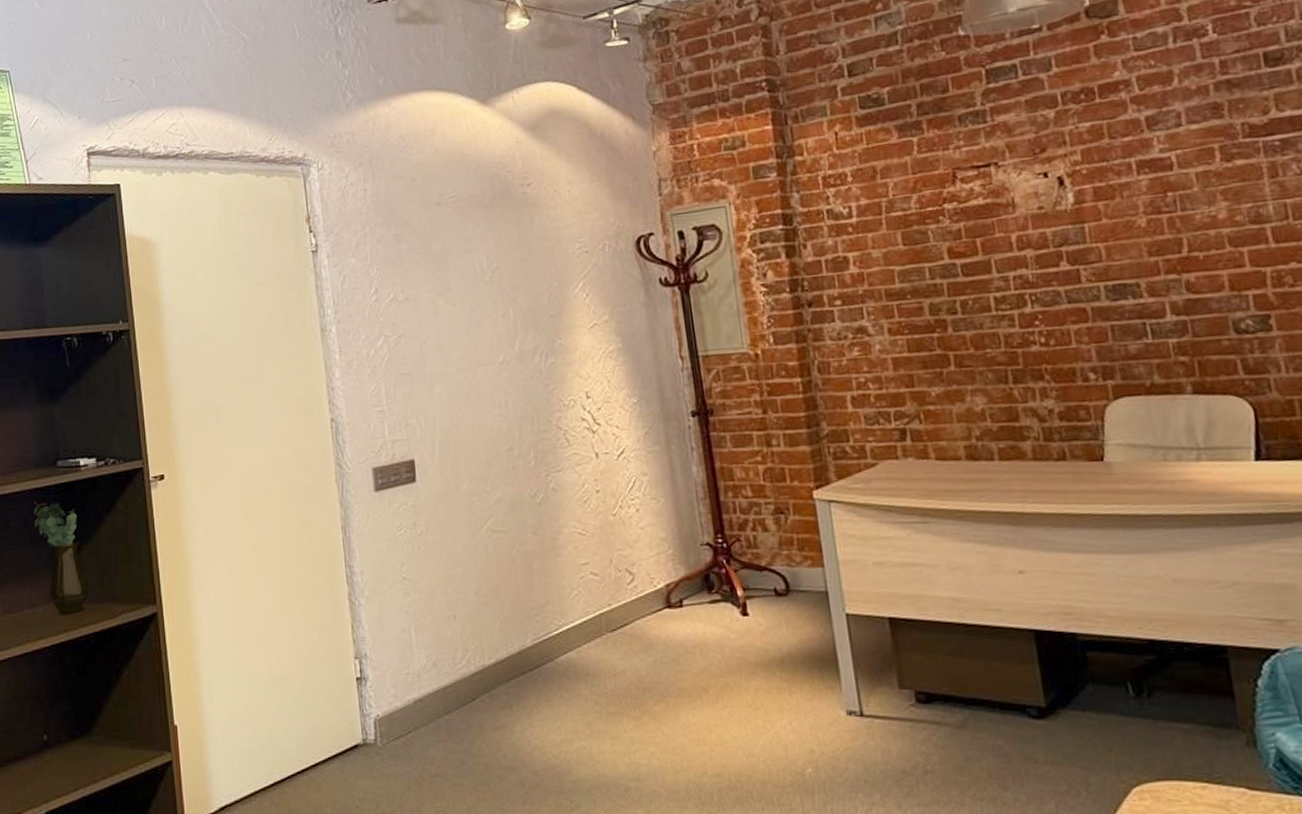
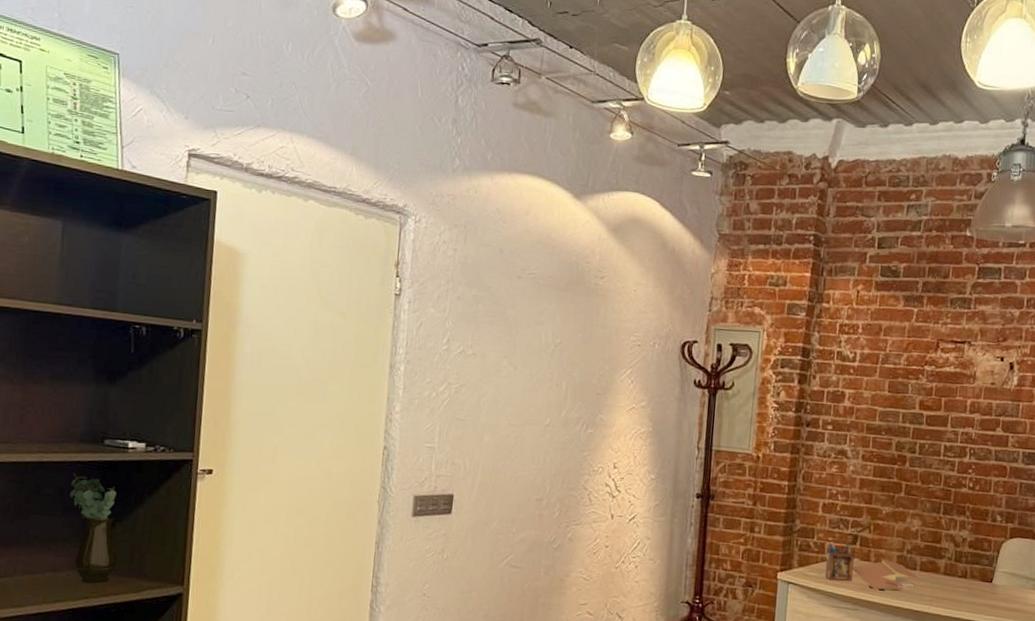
desk organizer: none [869,440,911,491] -> present [825,543,854,581]
papers: none [907,452,1001,494] -> present [852,558,920,591]

